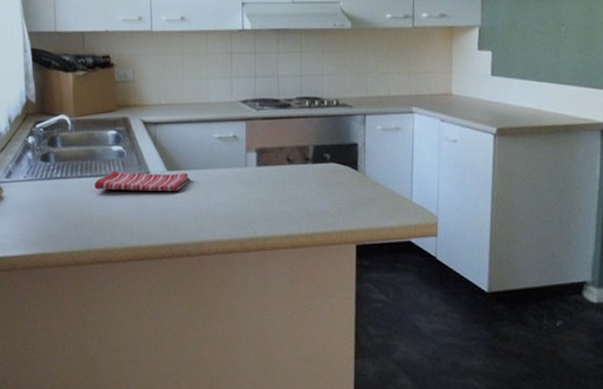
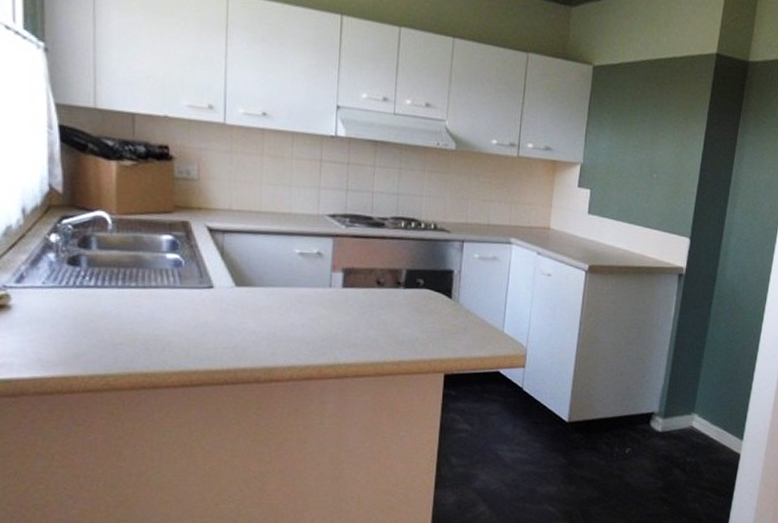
dish towel: present [94,171,191,191] -> none [140,282,264,310]

